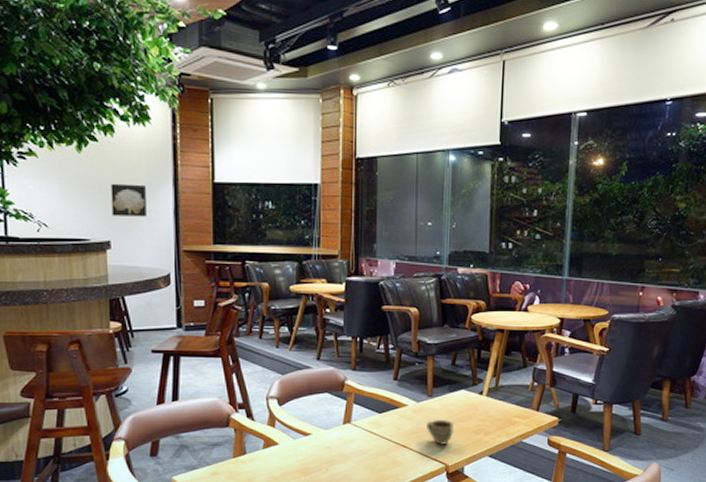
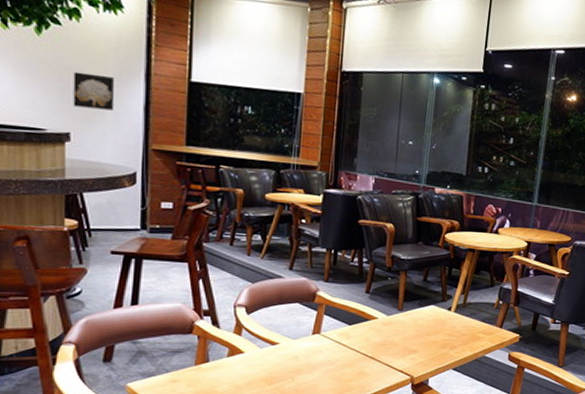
cup: present [427,420,454,445] -> none [395,333,421,357]

